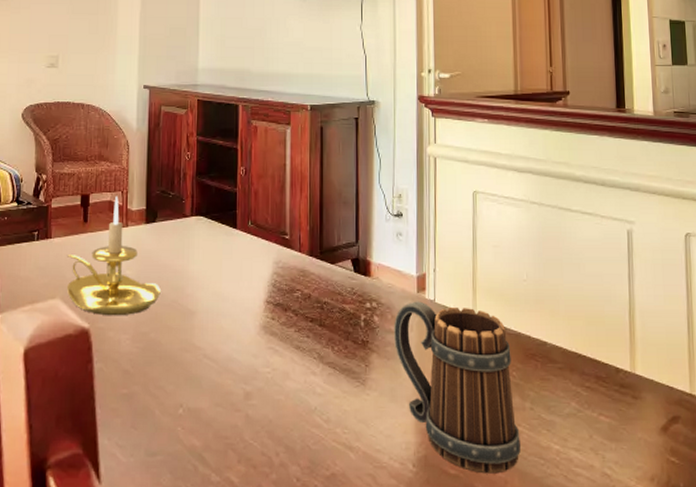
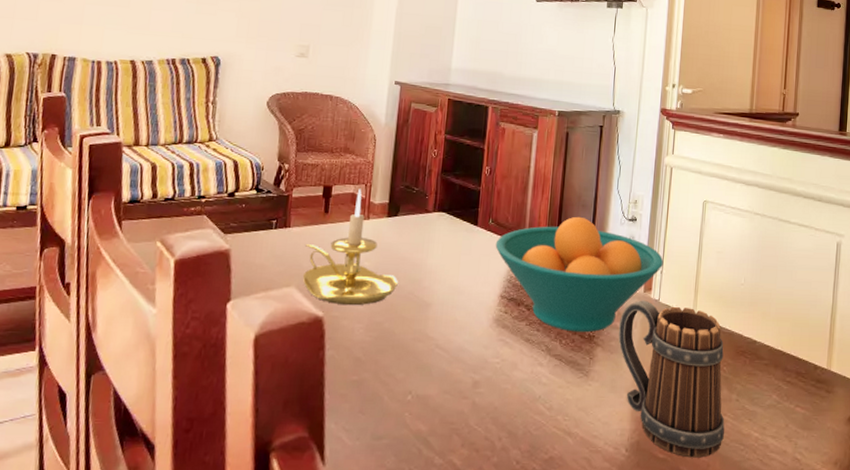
fruit bowl: none [256,214,436,338] -> present [495,216,664,333]

